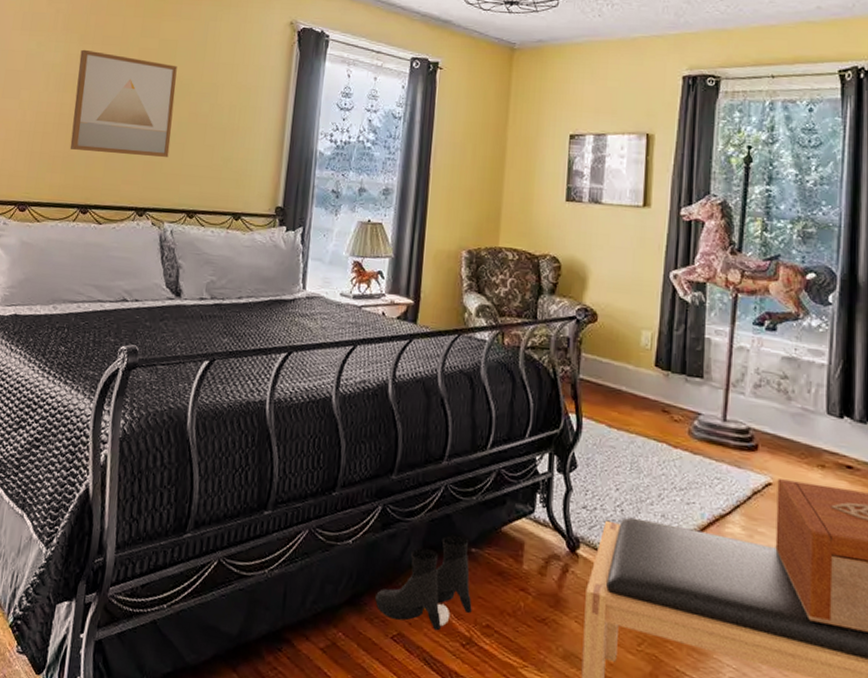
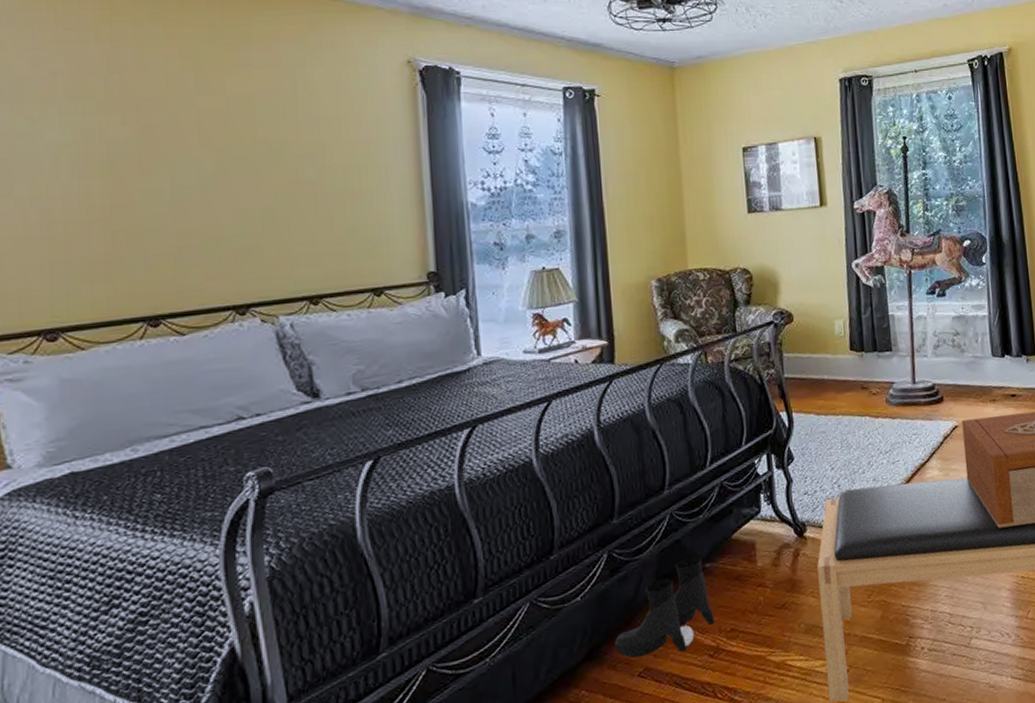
wall art: present [69,49,177,157] -> none [104,120,269,250]

